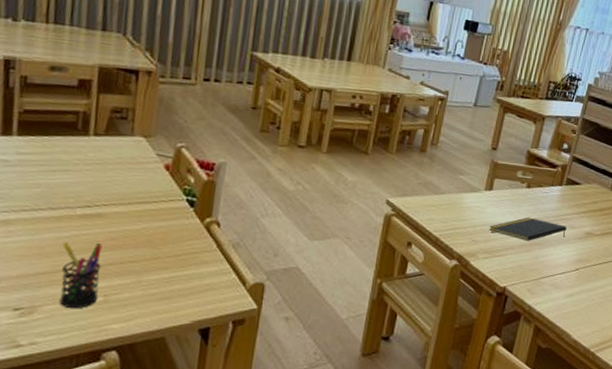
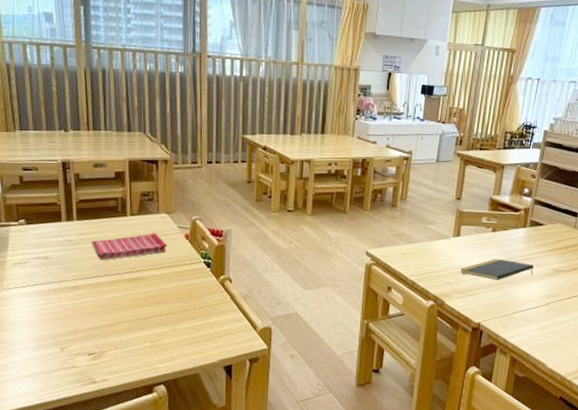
dish towel: none [34,159,141,189] -> present [91,233,168,260]
pen holder: present [60,241,102,309] -> none [117,300,147,353]

